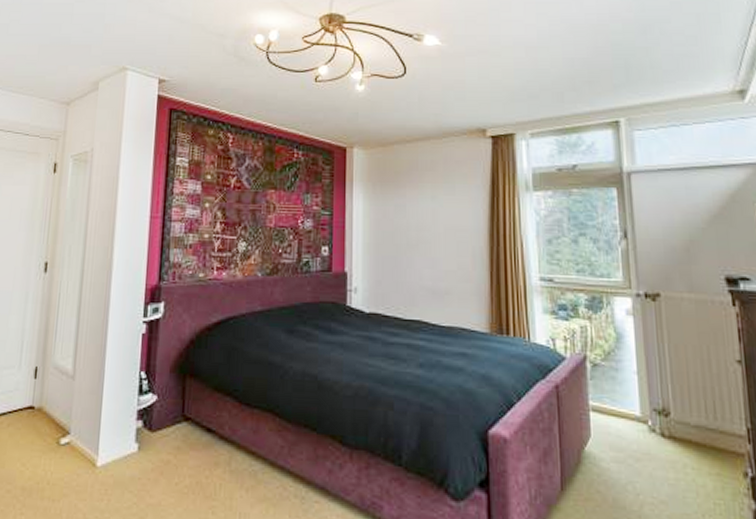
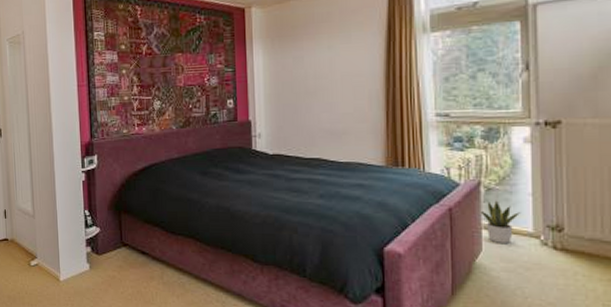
potted plant: none [587,377,628,429] -> present [480,200,521,243]

